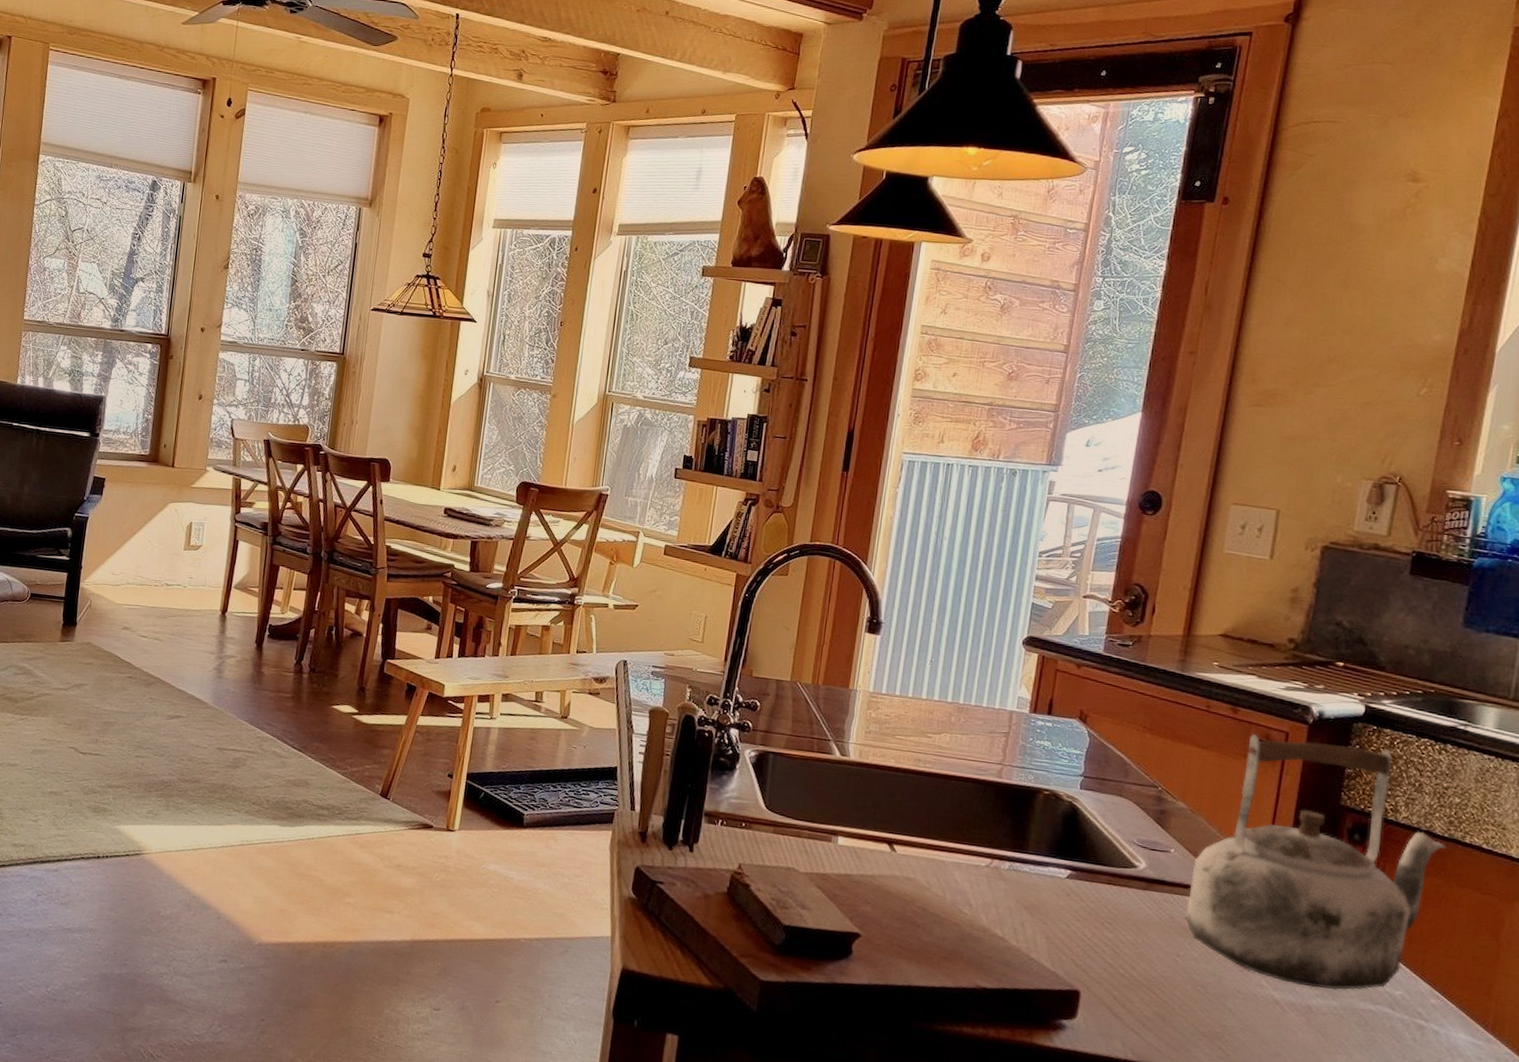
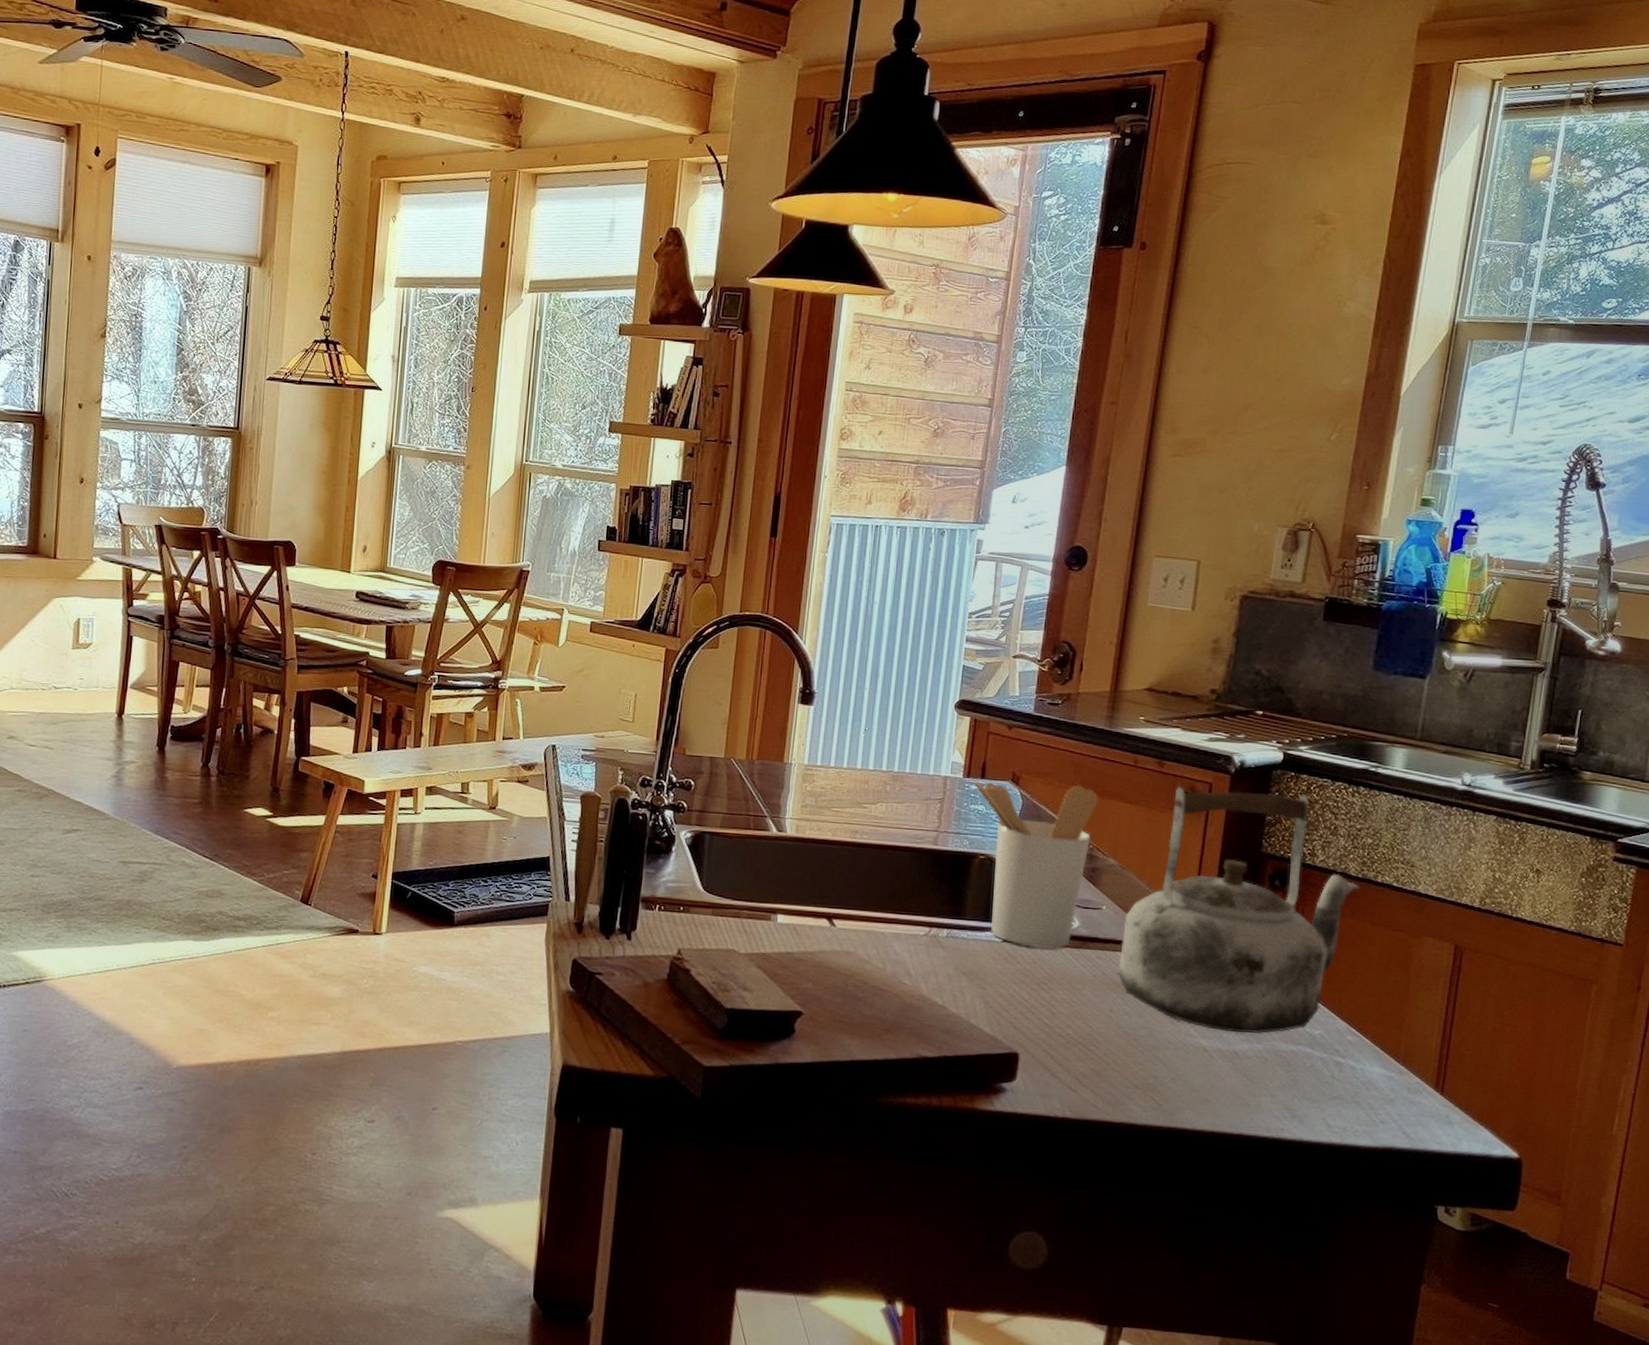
utensil holder: none [1036,713,1169,889] -> present [970,777,1099,949]

